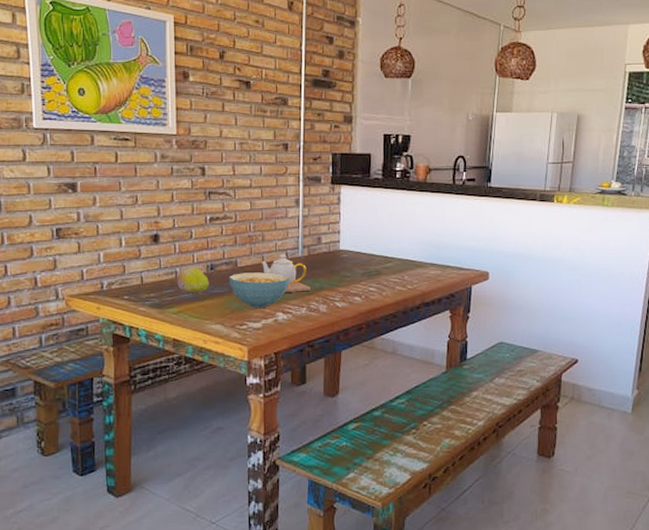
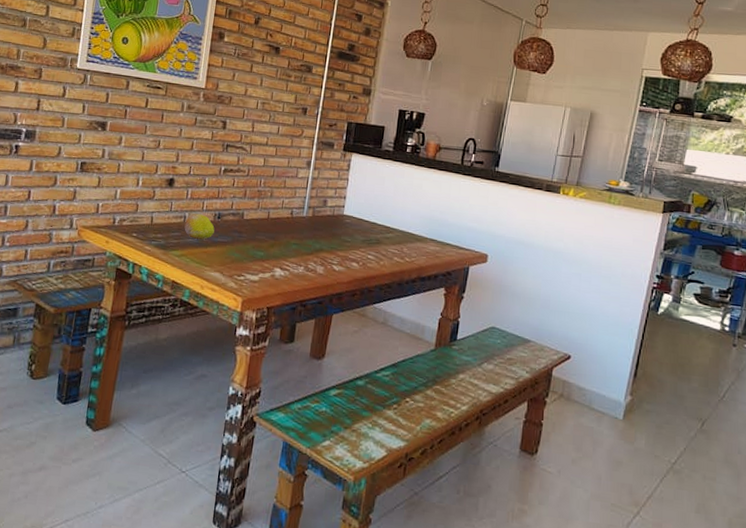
cereal bowl: present [228,272,289,308] -> none [233,225,292,262]
teapot: present [260,254,312,292] -> none [265,211,312,252]

